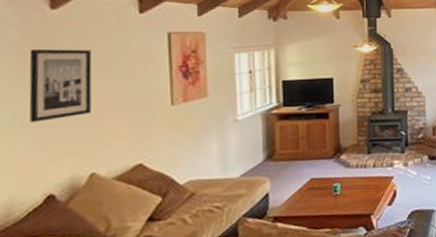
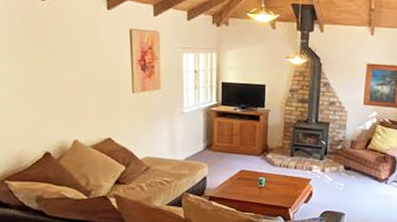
wall art: present [29,48,92,122] -> none [27,33,74,94]

